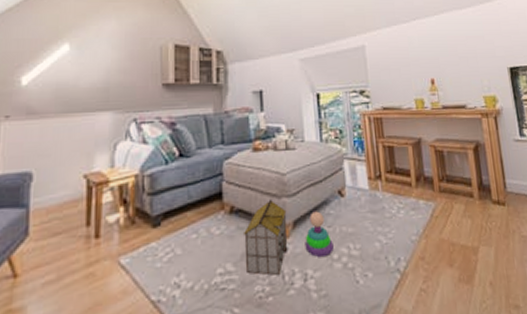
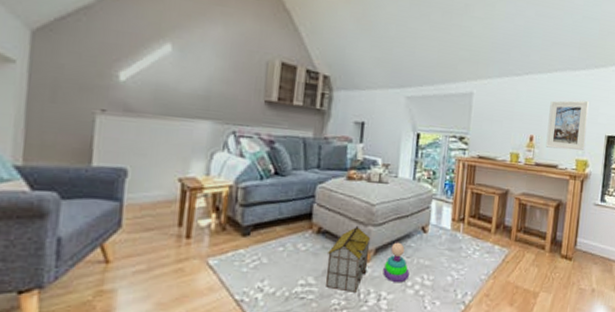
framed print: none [444,36,490,88] -> present [545,100,590,151]

